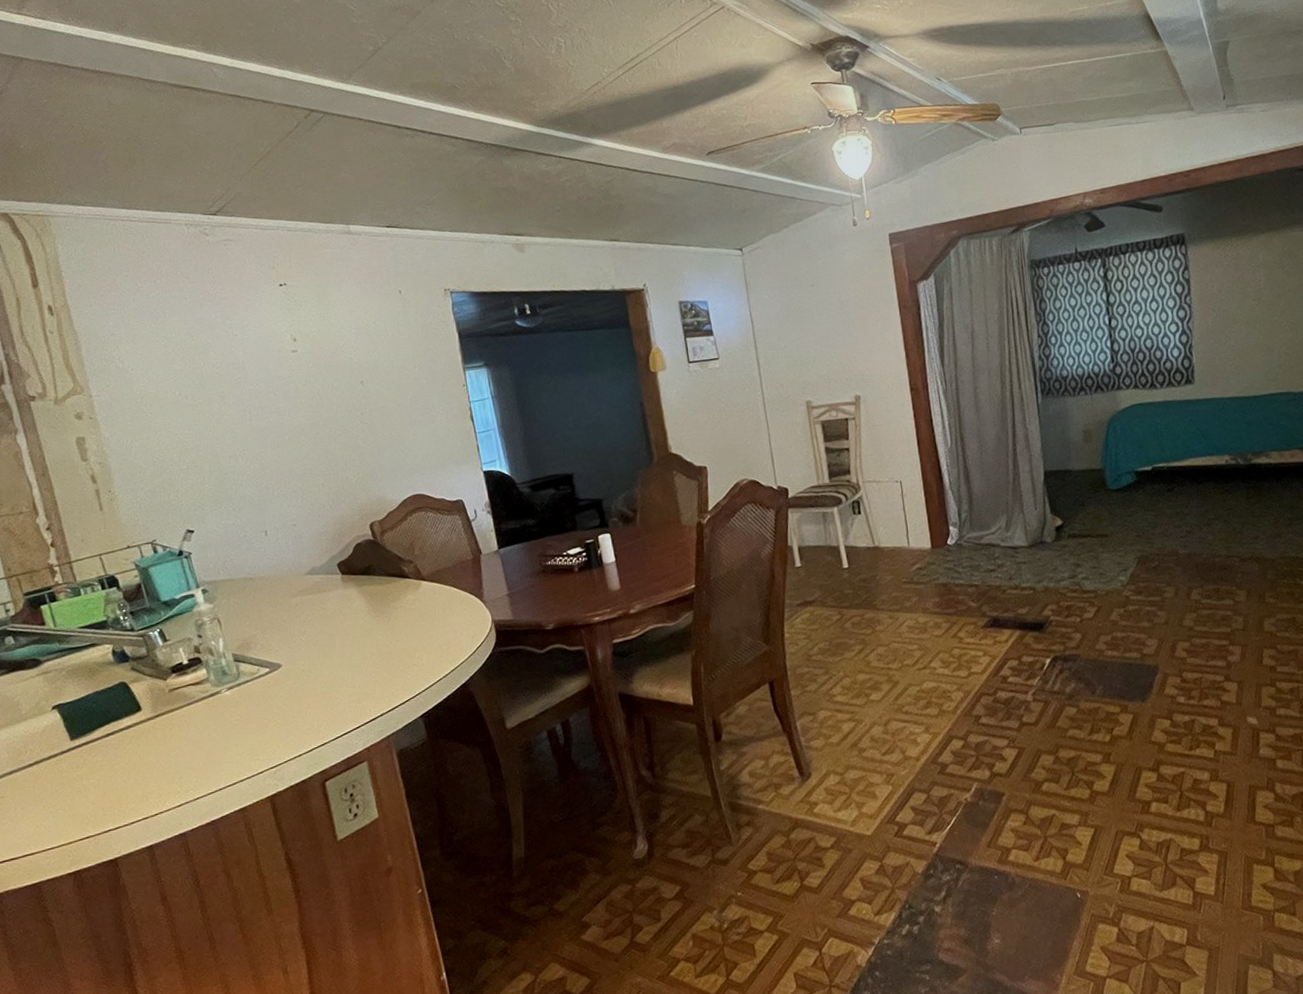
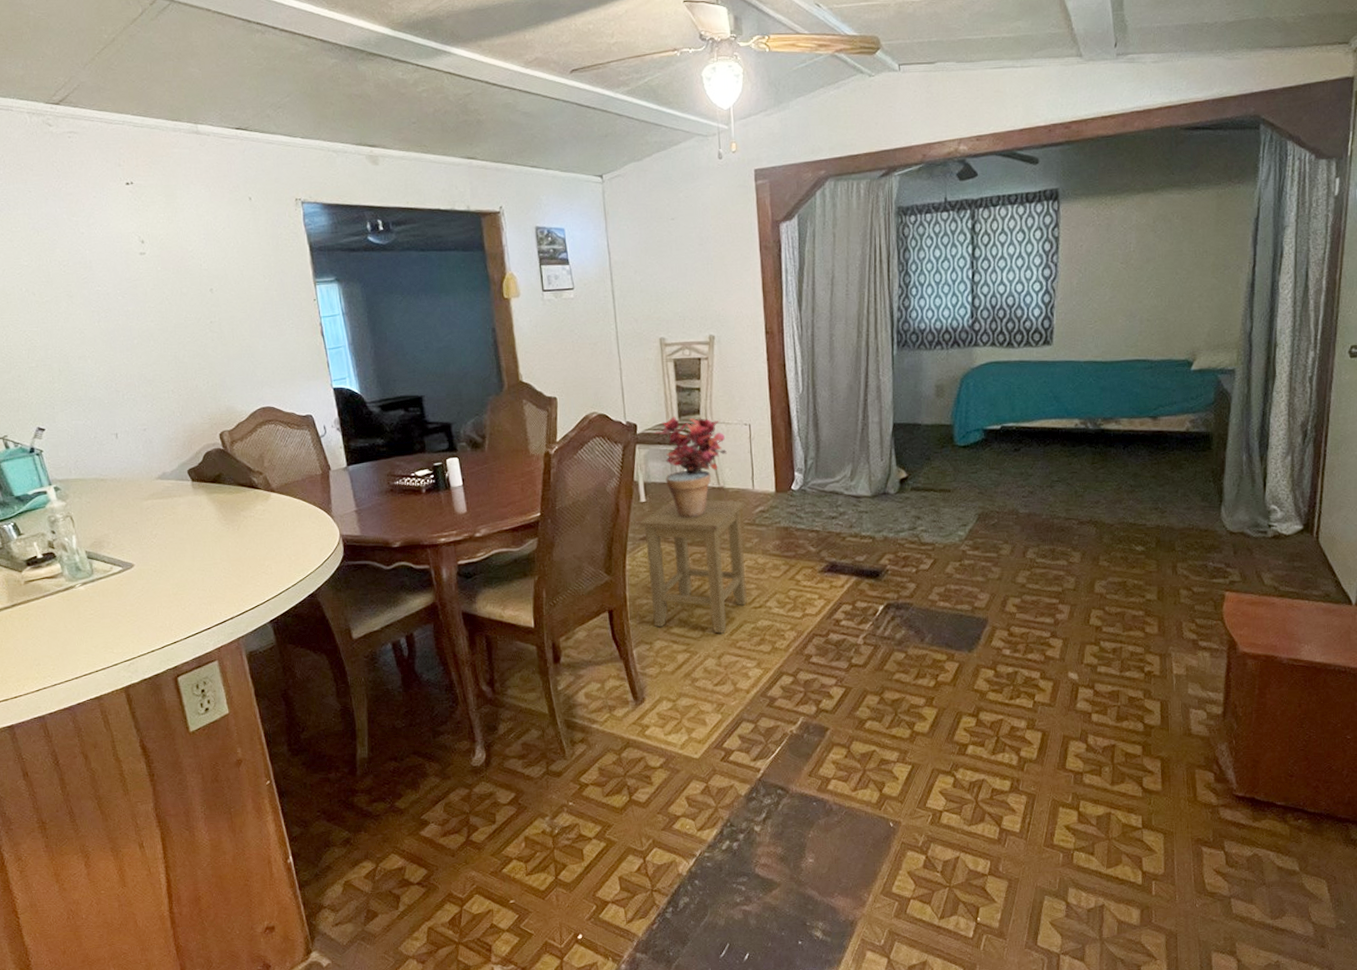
stool: none [796,559,911,699] -> present [639,499,748,634]
potted plant: none [804,477,881,580] -> present [653,416,728,518]

